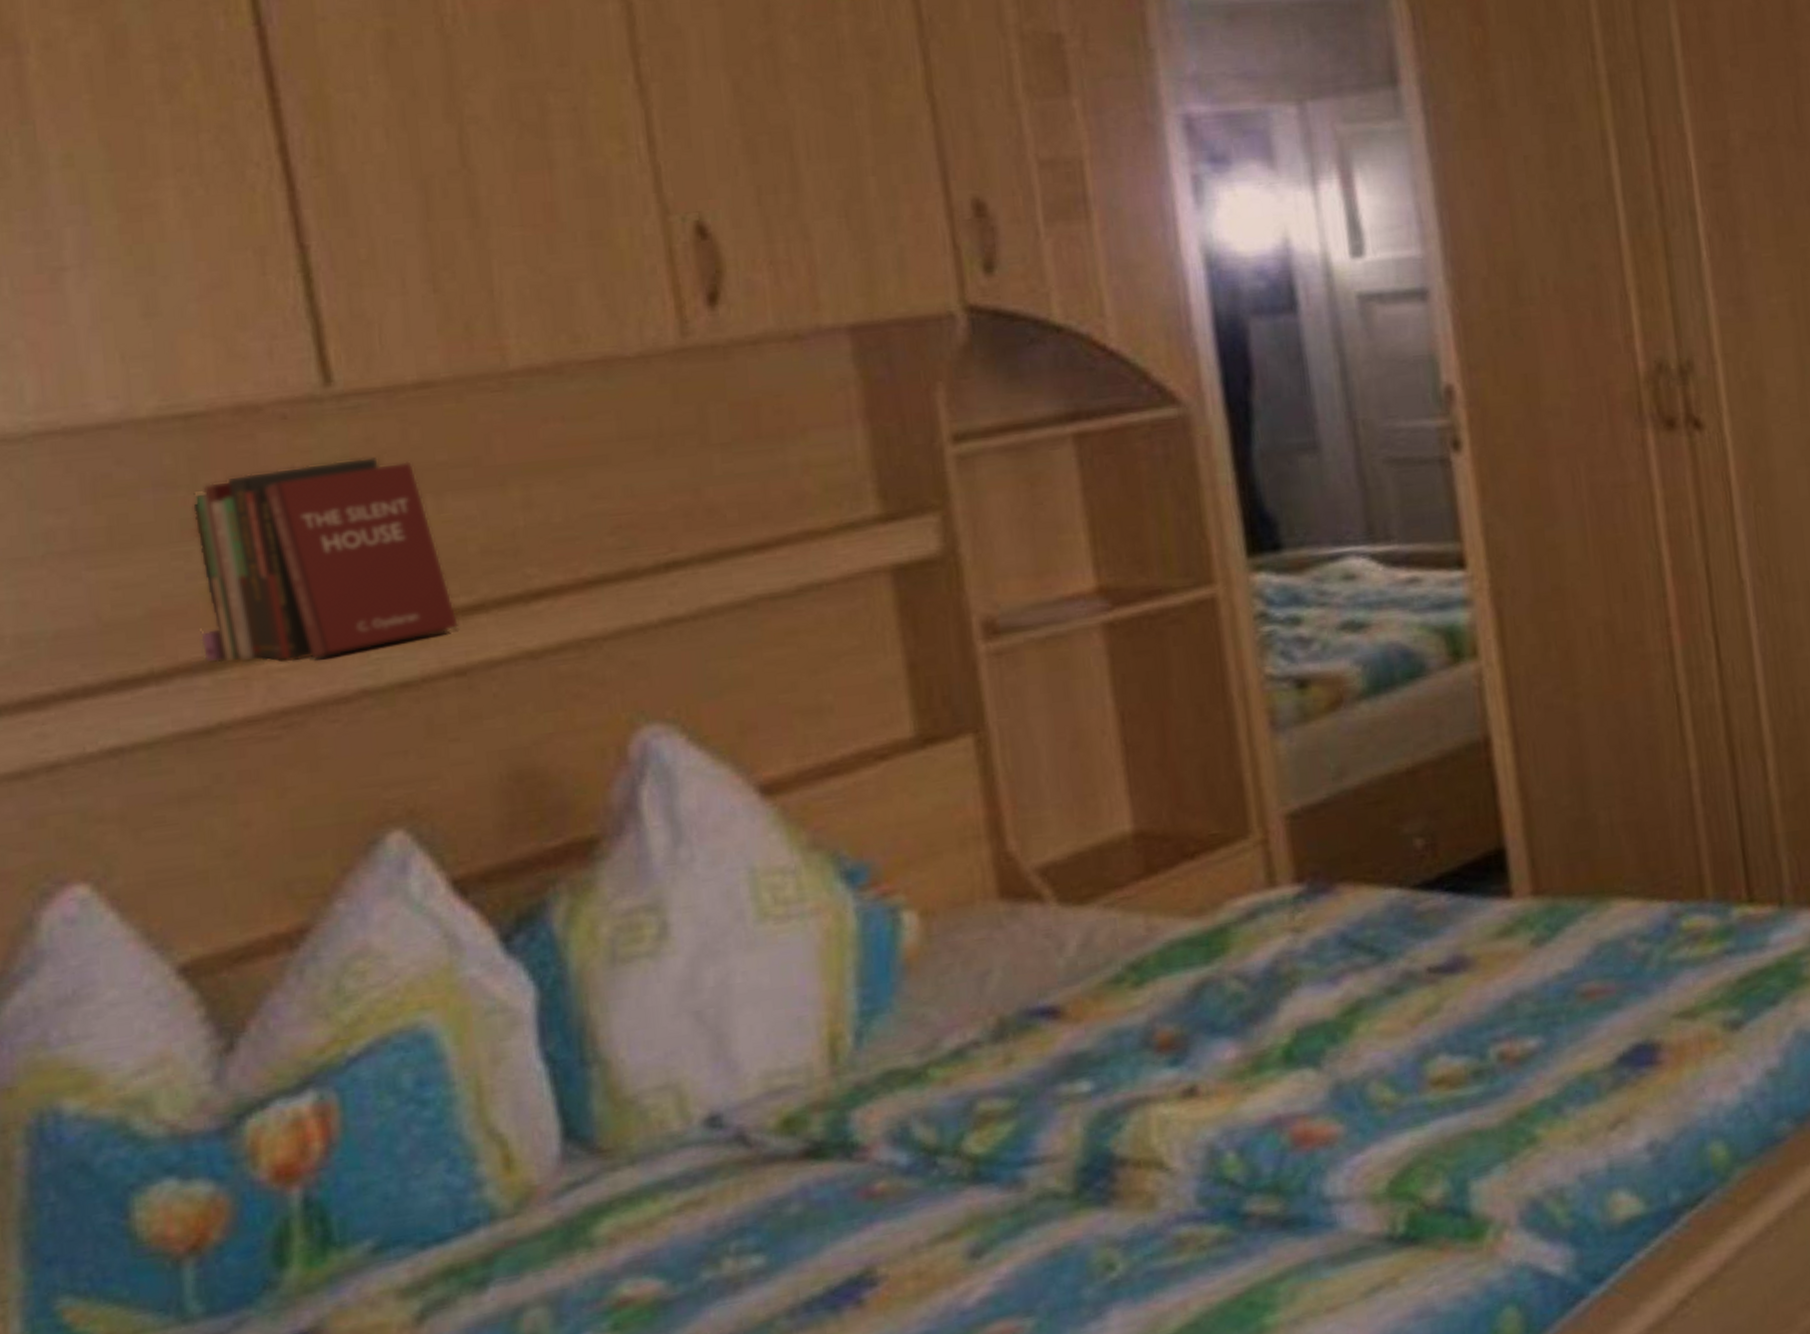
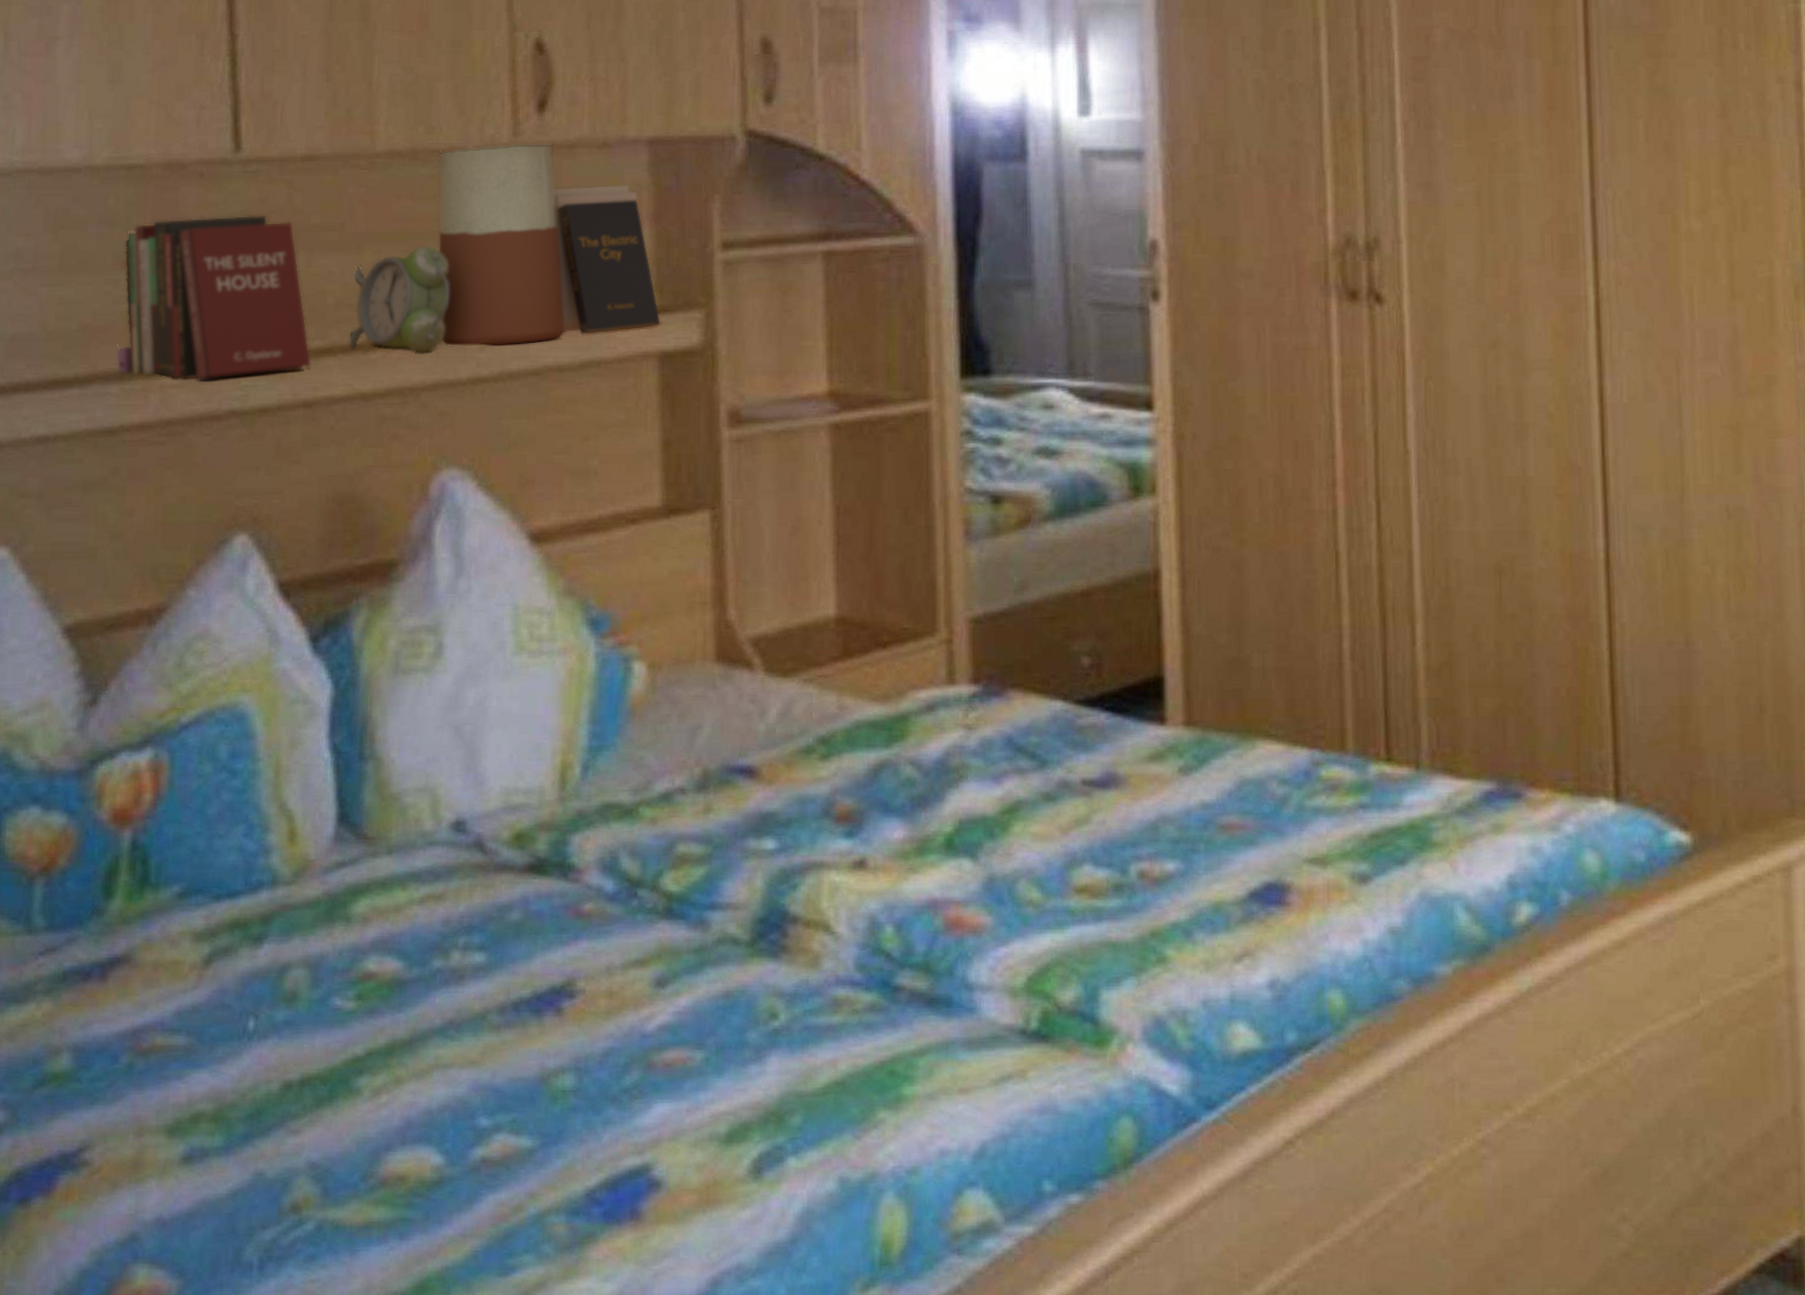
alarm clock: none [499,473,625,604] -> present [349,246,450,353]
vase: none [591,341,774,585] -> present [438,143,565,346]
books: none [740,380,888,556] -> present [554,184,660,334]

